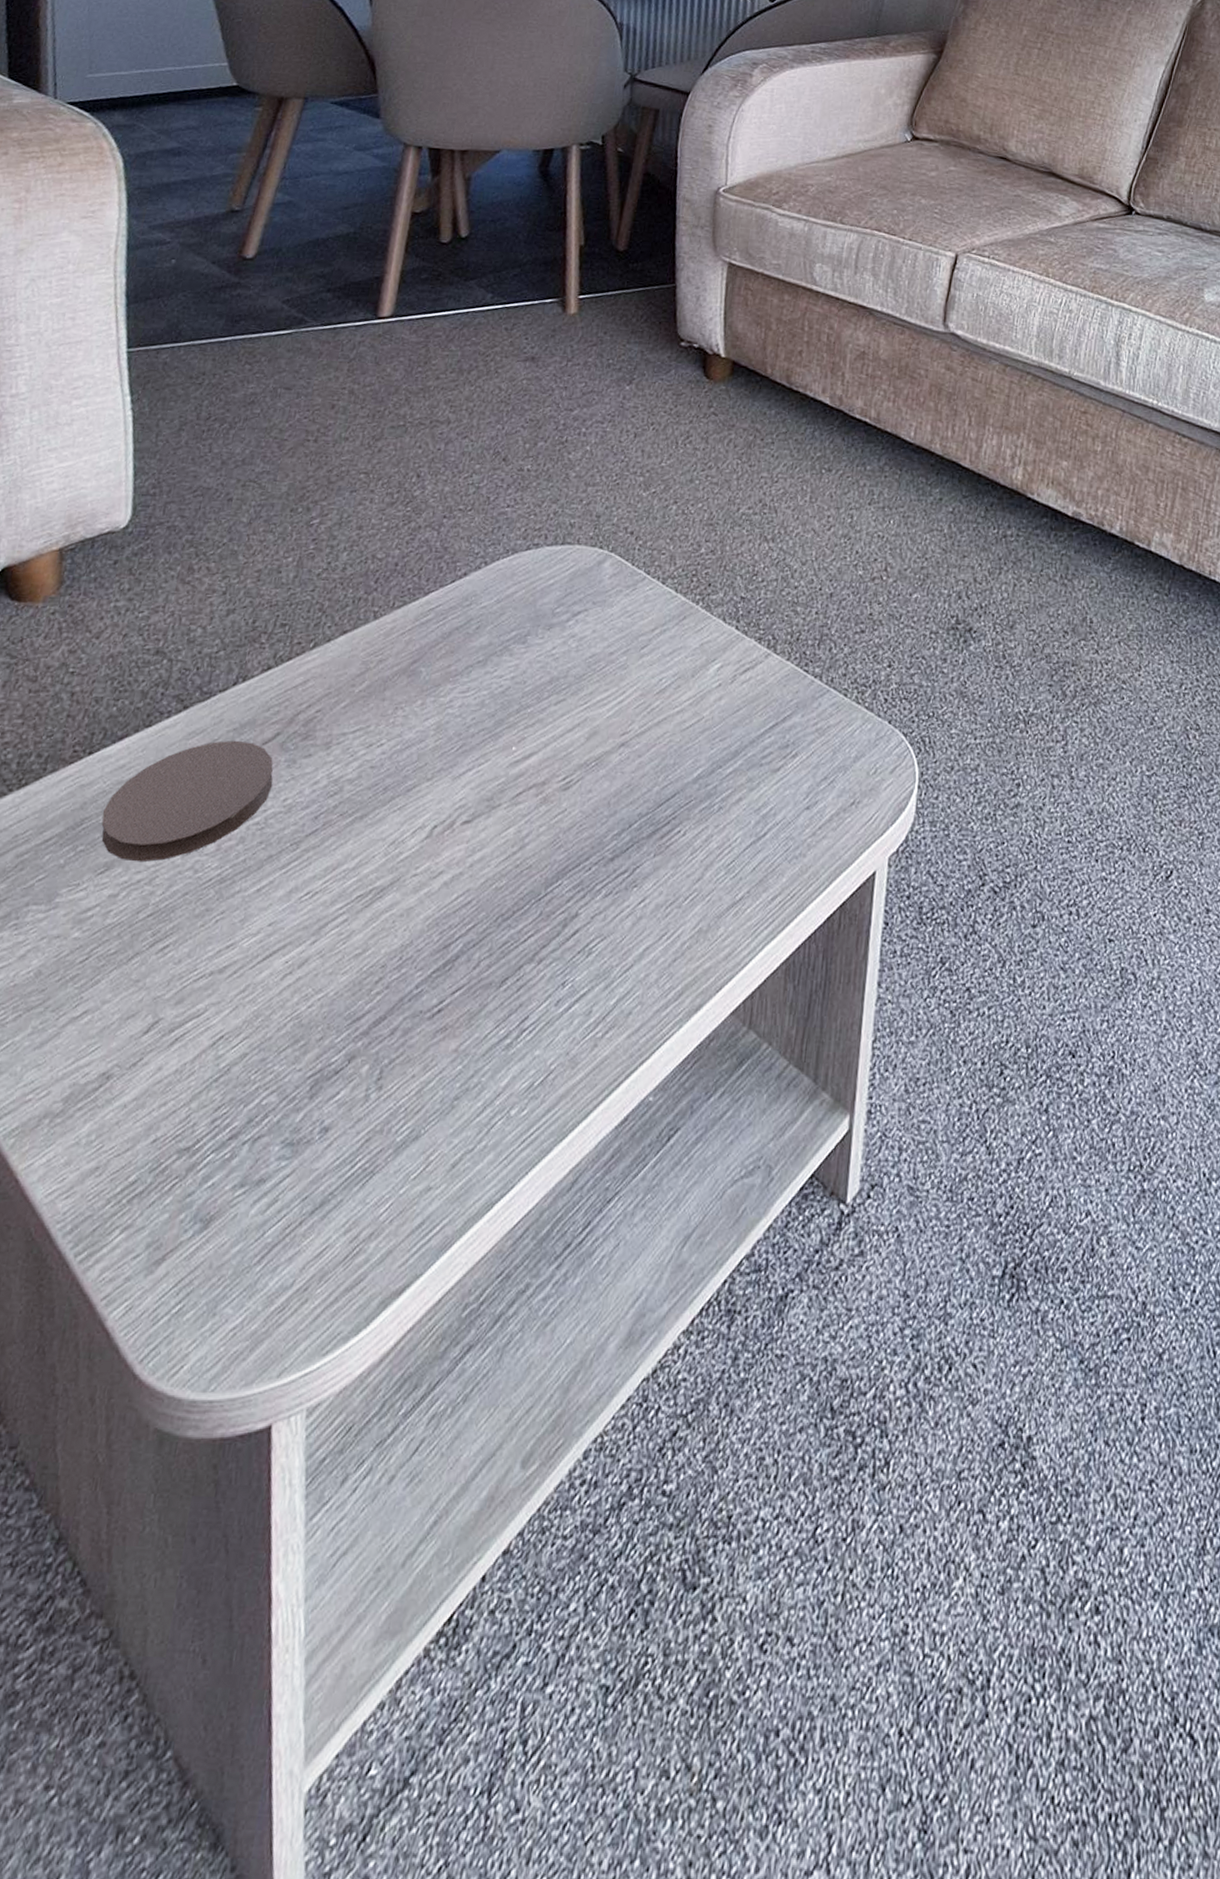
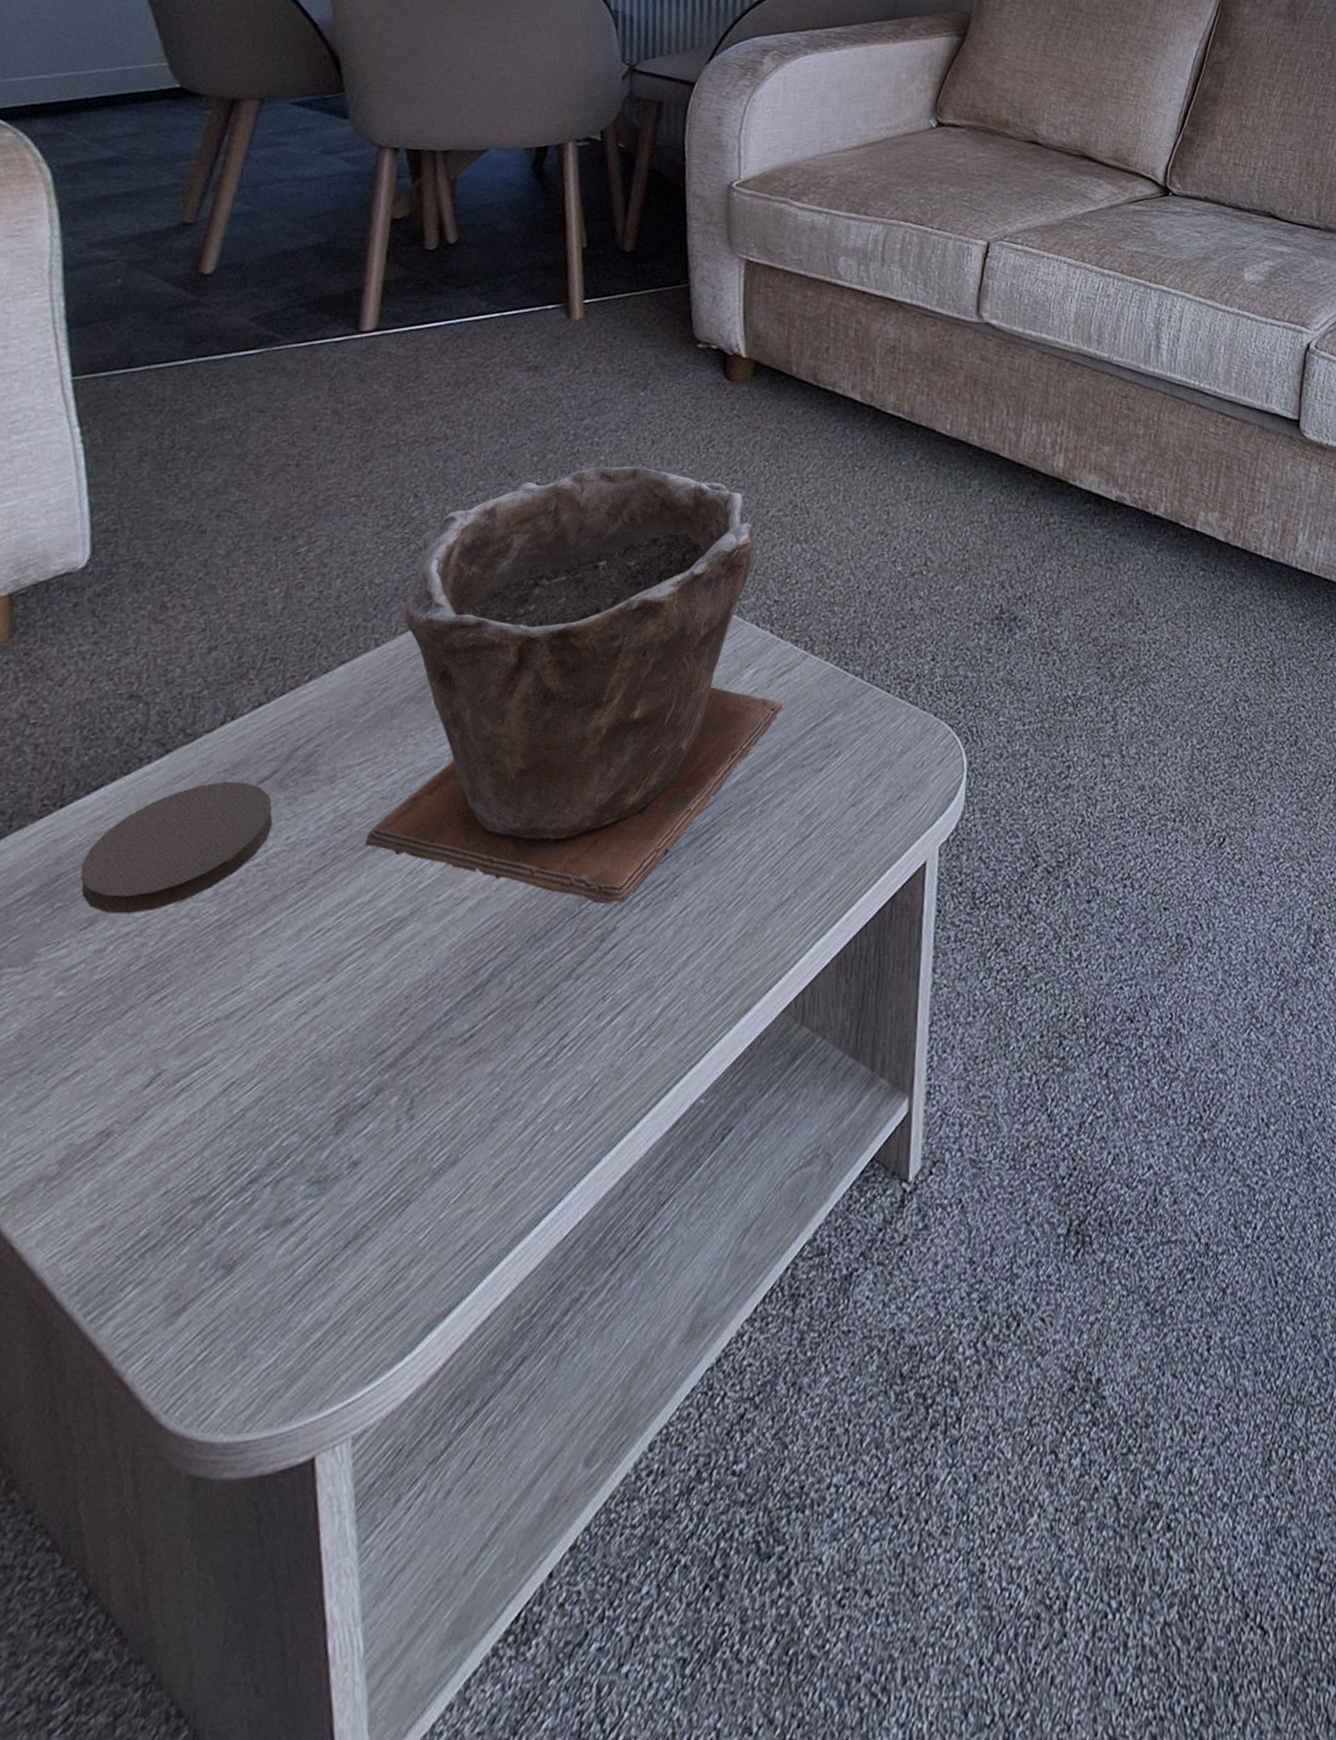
plant pot: none [354,456,745,889] -> present [366,466,784,904]

